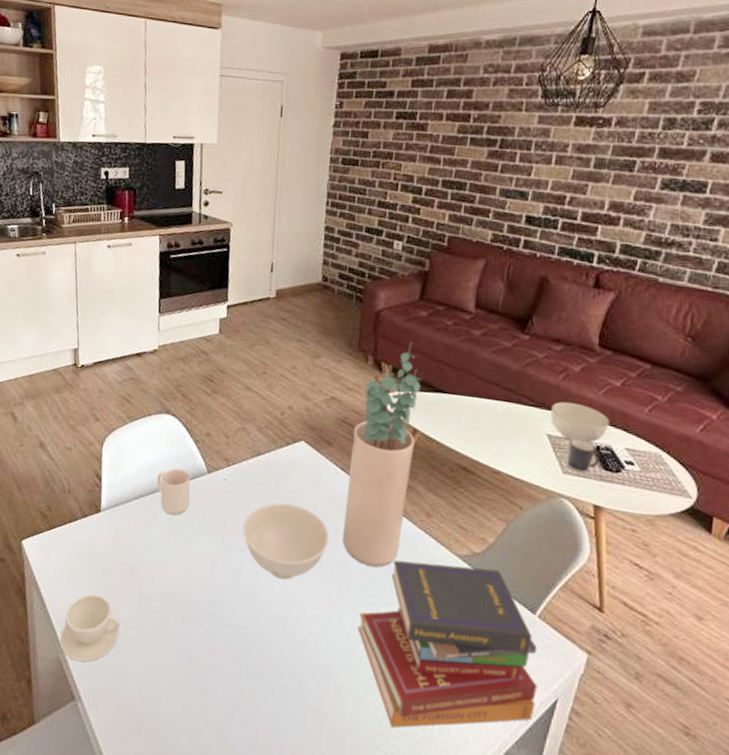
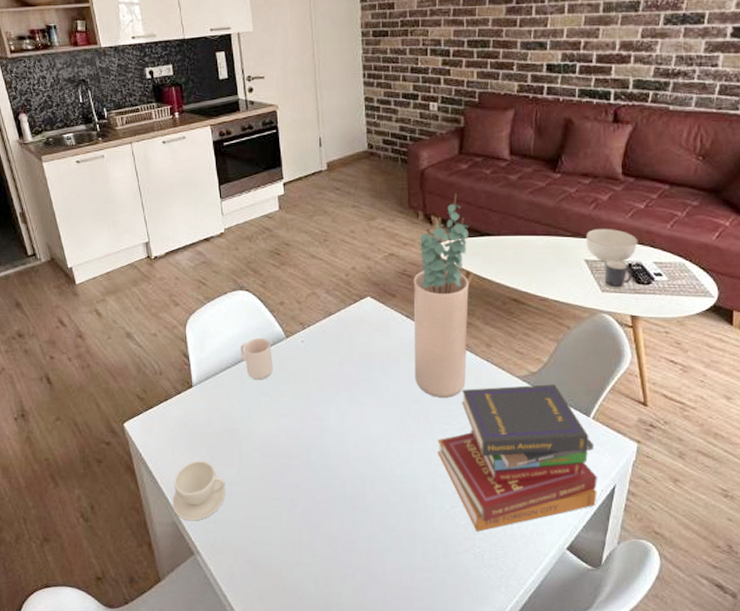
bowl: present [243,503,330,580] -> none [325,355,404,421]

